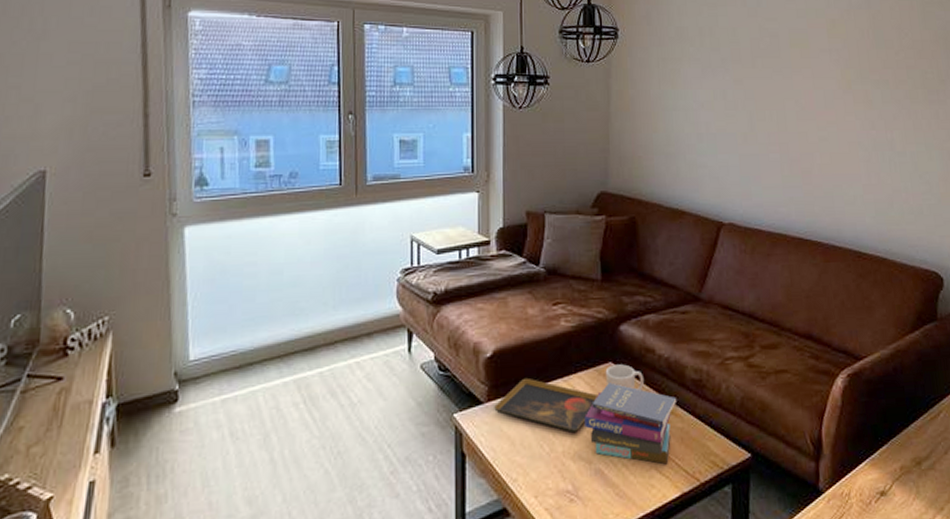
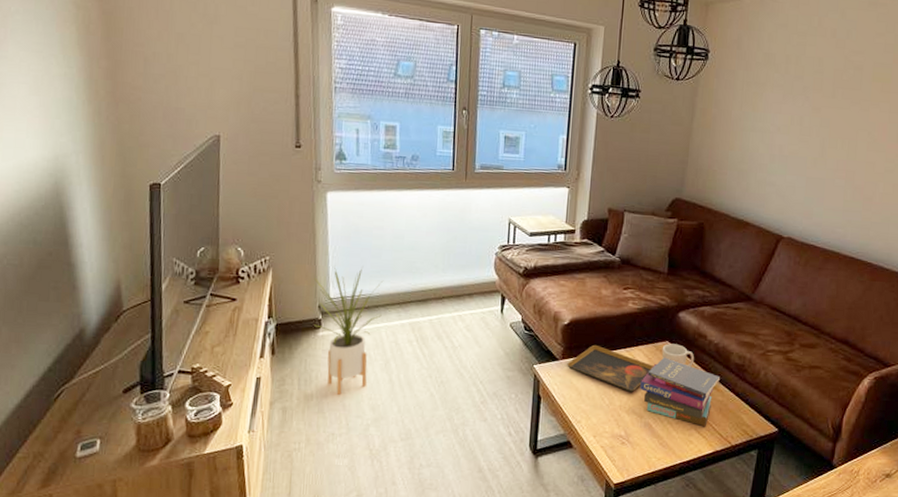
house plant: none [161,317,258,490] -> present [308,268,383,395]

